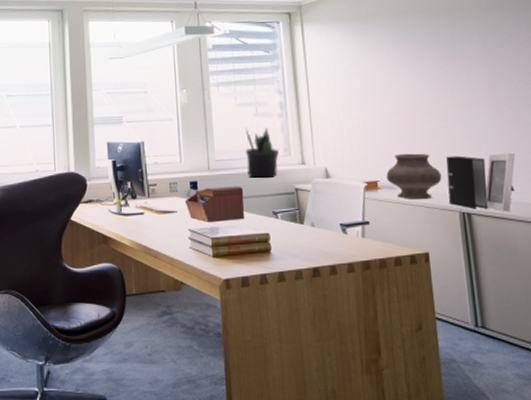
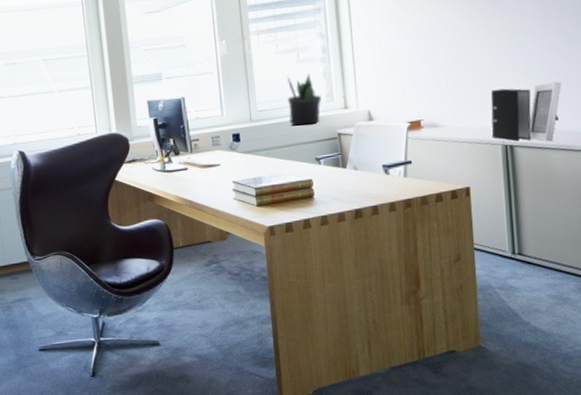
sewing box: present [184,186,245,222] -> none [227,135,288,173]
ceramic pot: present [386,153,442,199] -> none [430,89,486,136]

